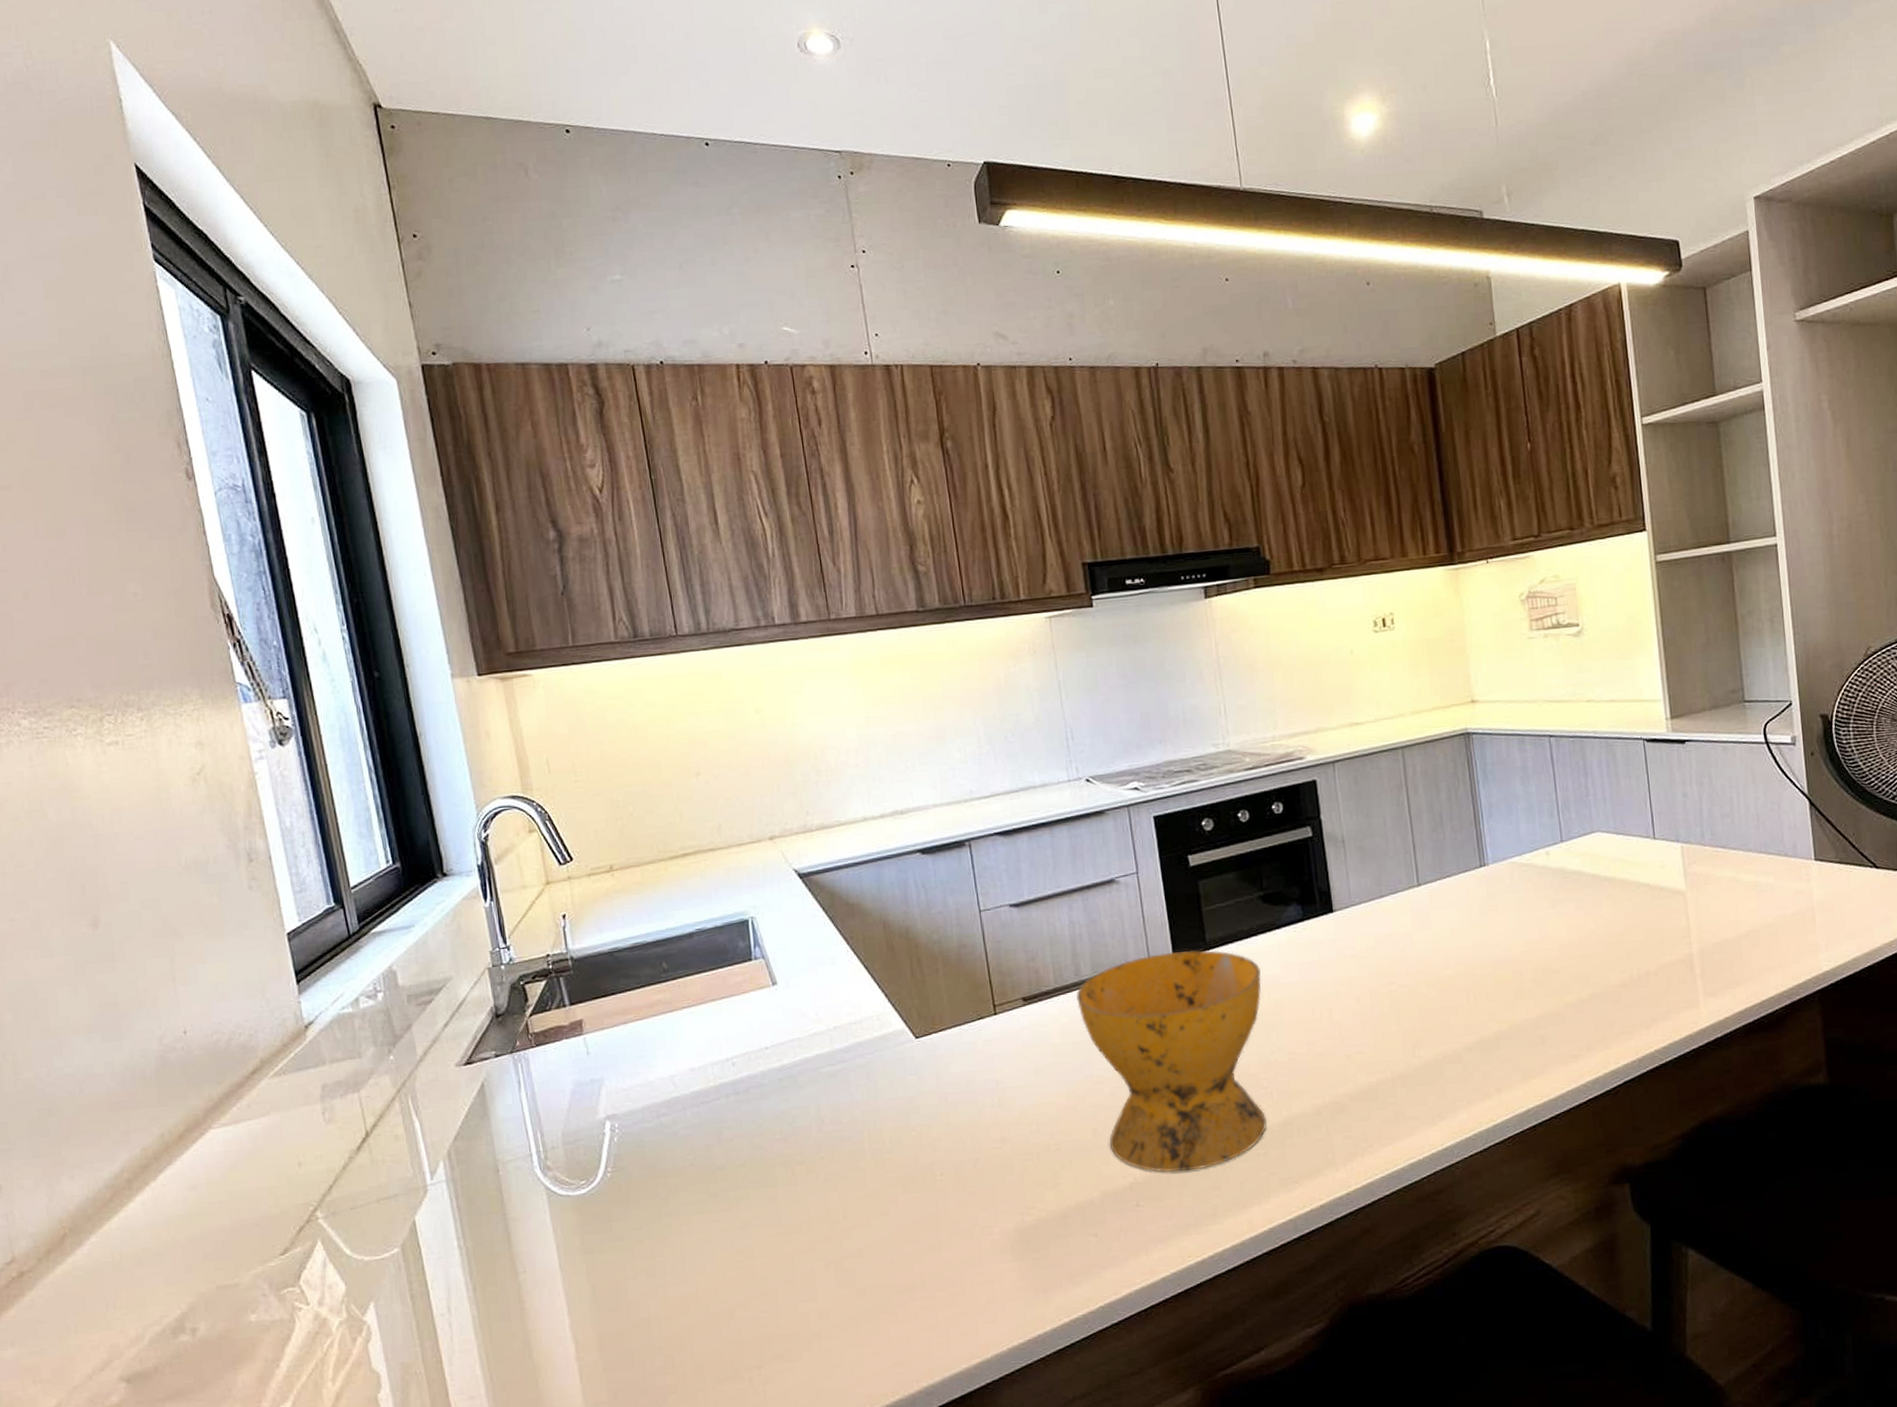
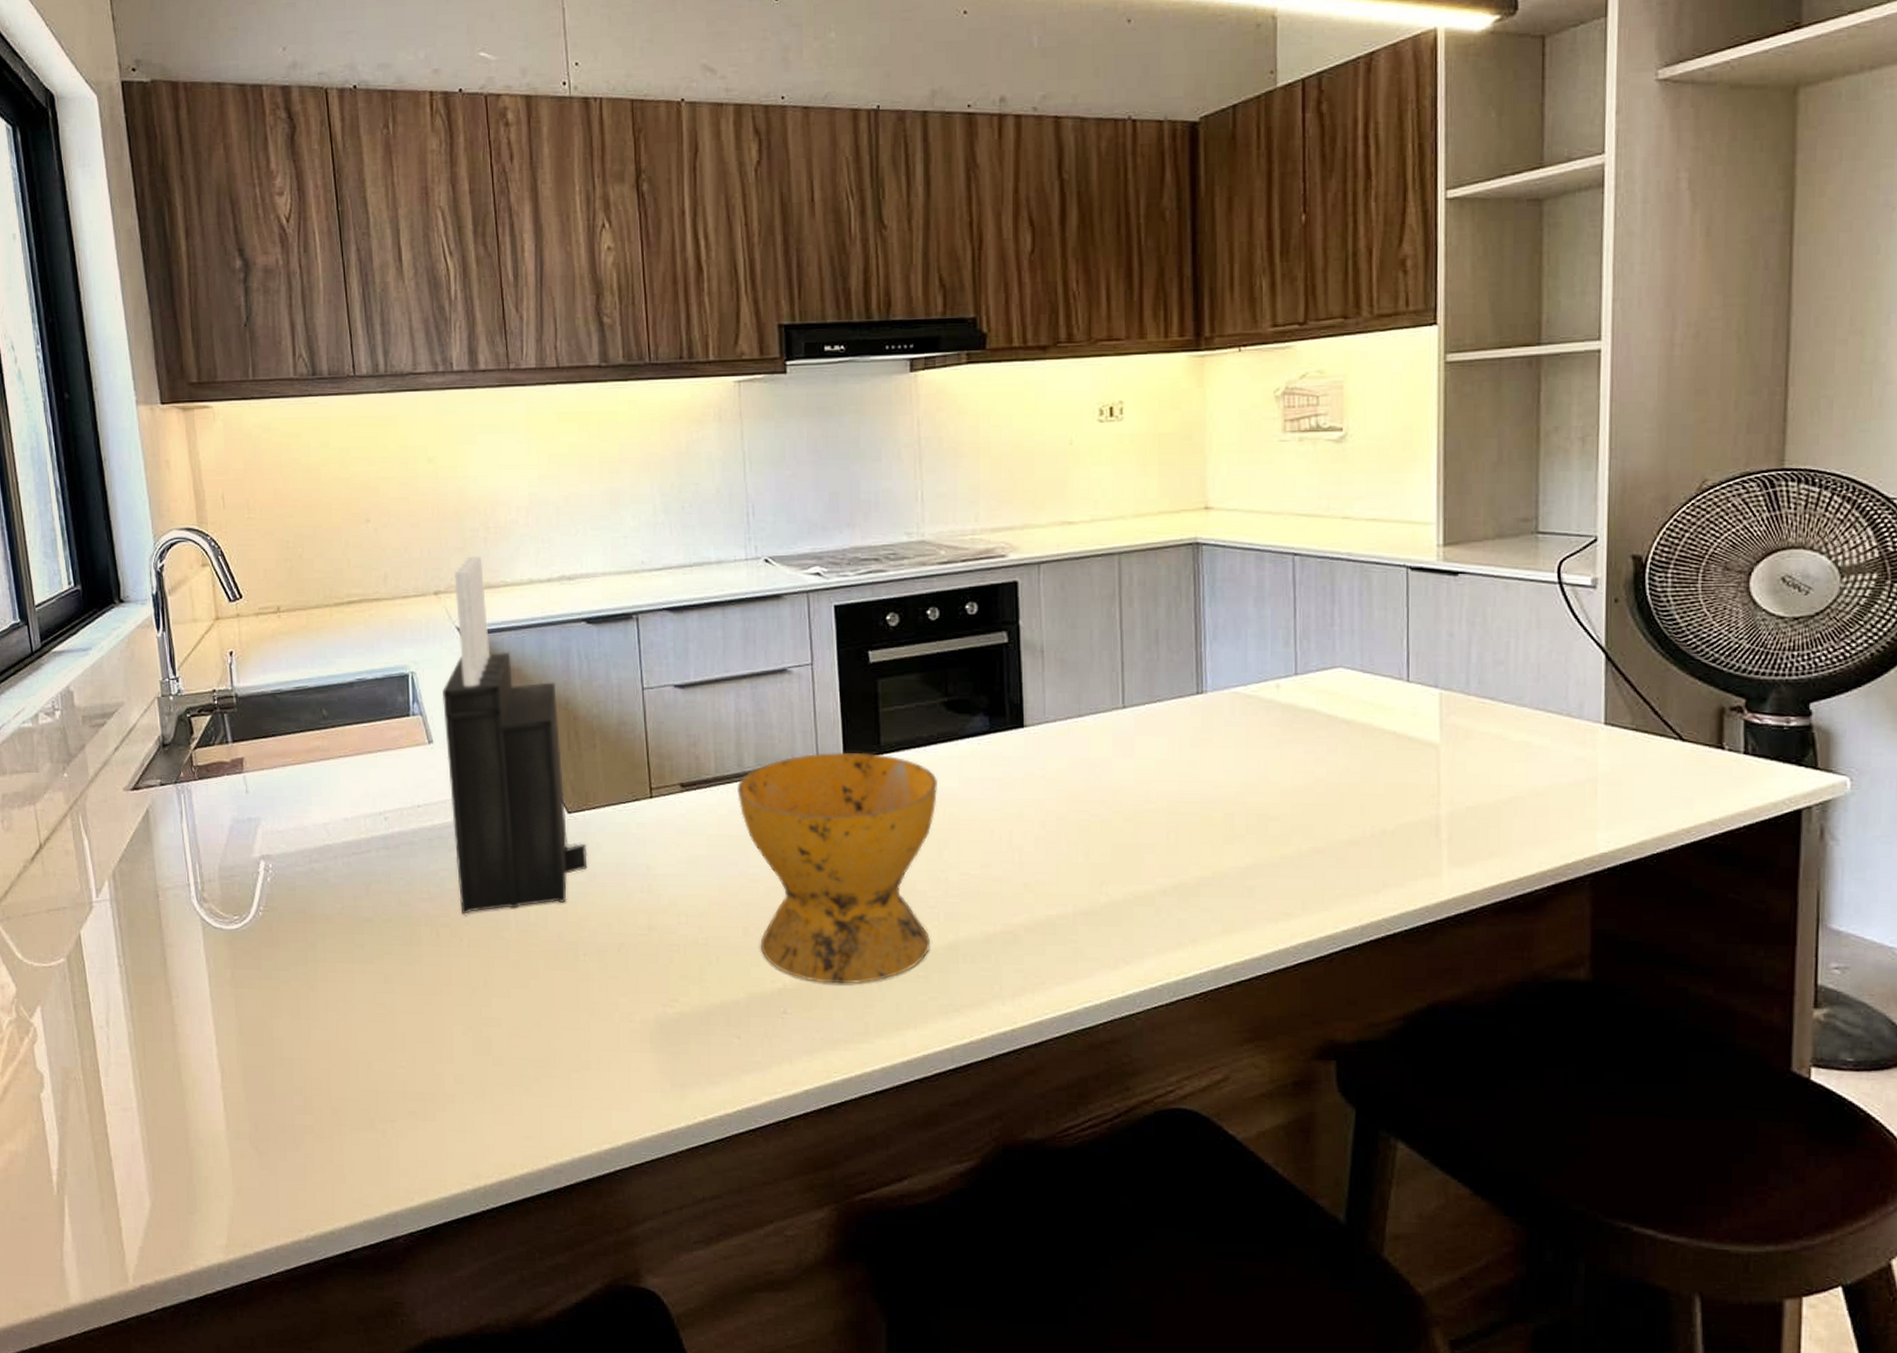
knife block: none [783,799,938,1150] -> present [443,556,588,915]

